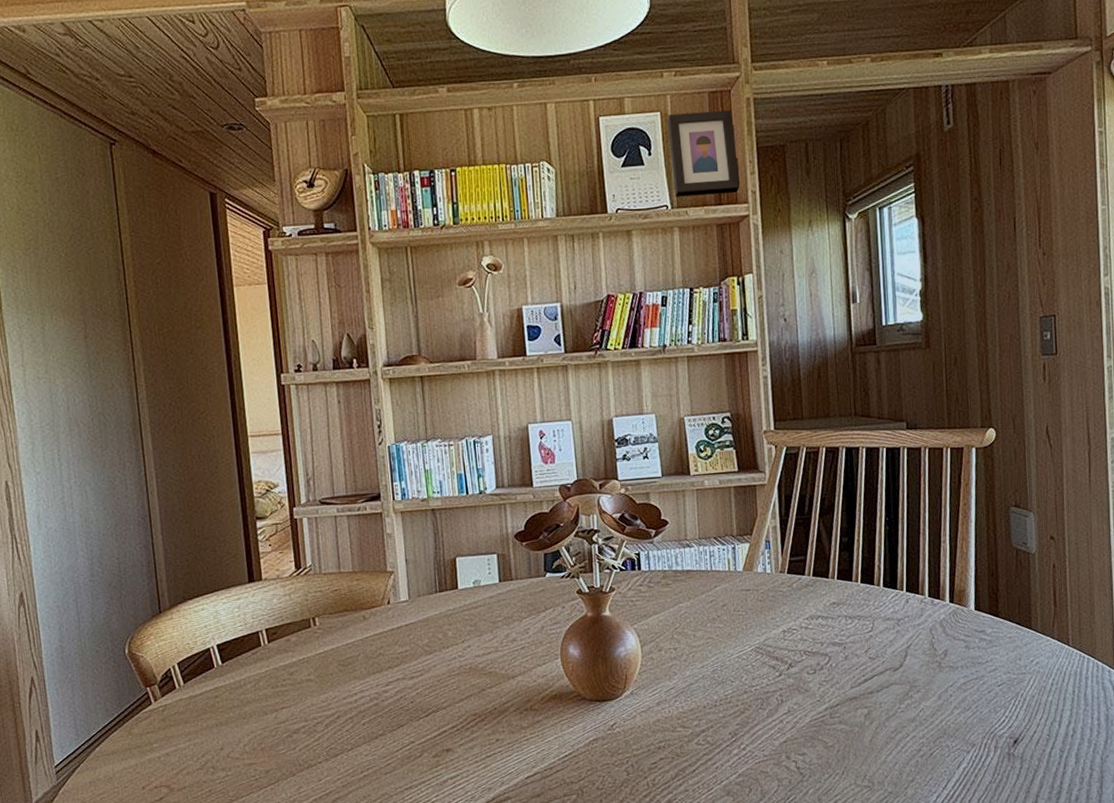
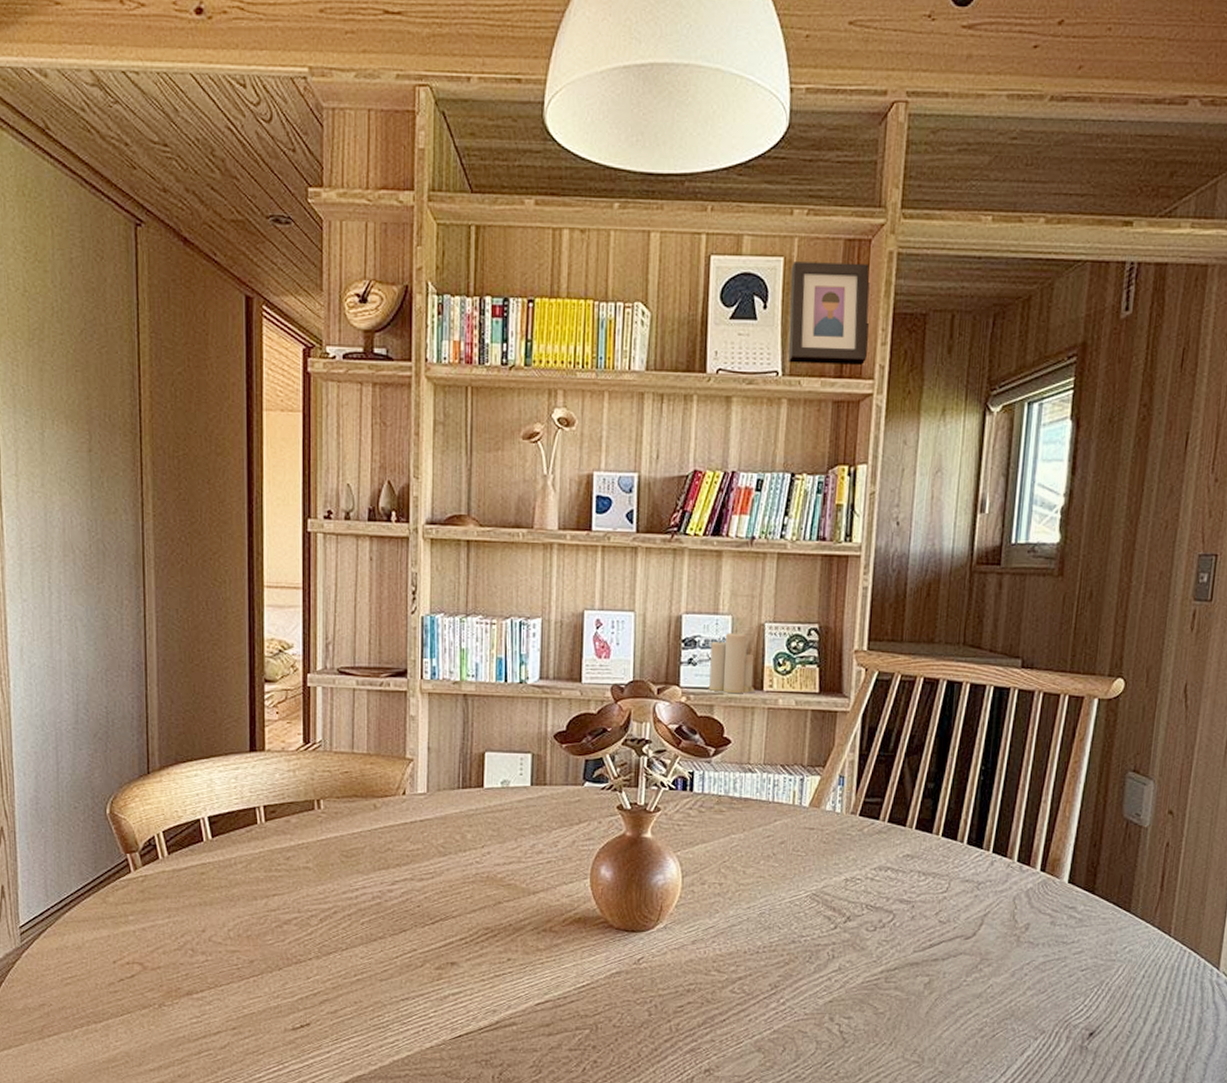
candle: none [640,423,684,481] -> present [708,627,755,694]

